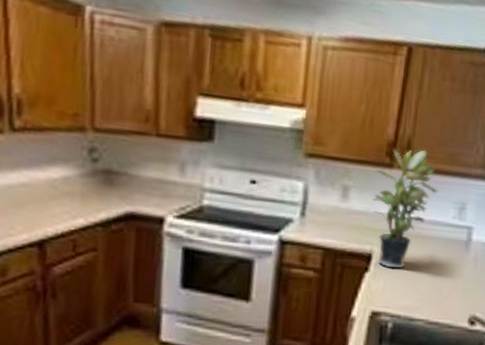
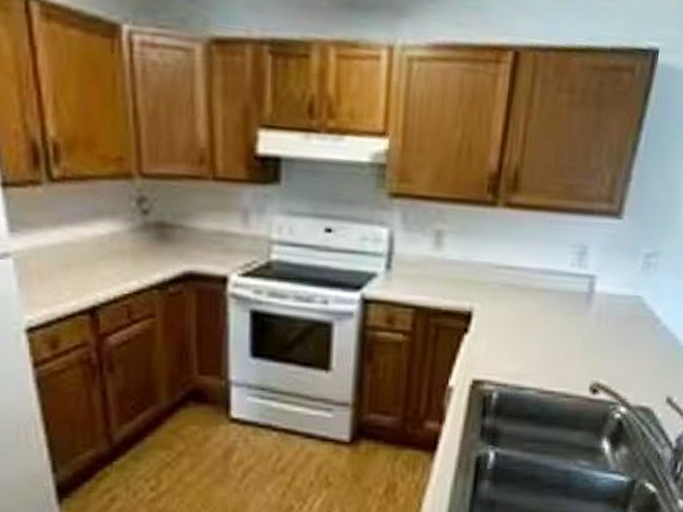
potted plant: present [372,148,439,268] -> none [471,181,554,328]

